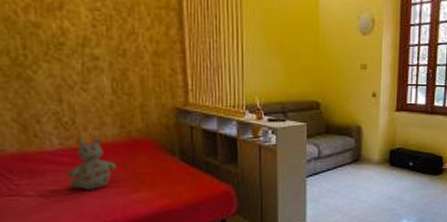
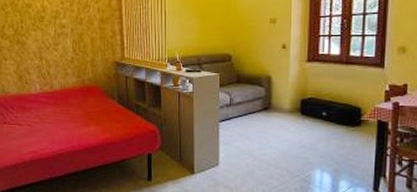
stuffed bear: present [66,137,116,190] -> none [43,84,75,123]

